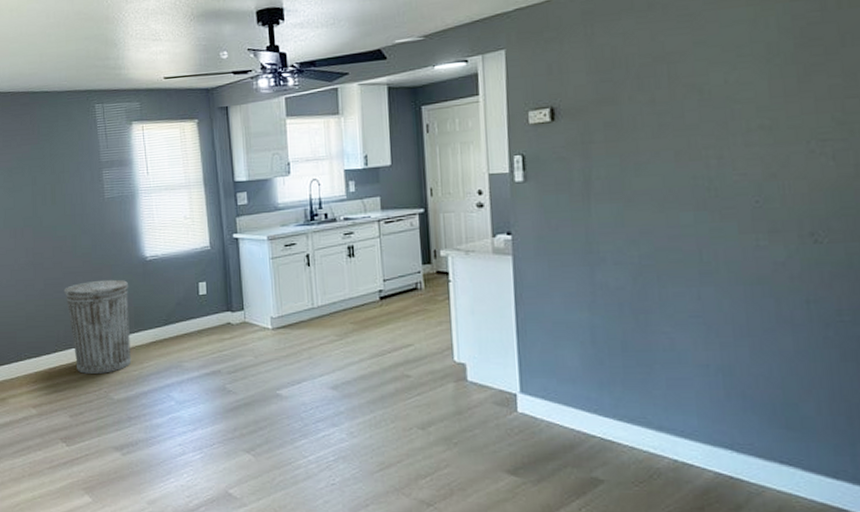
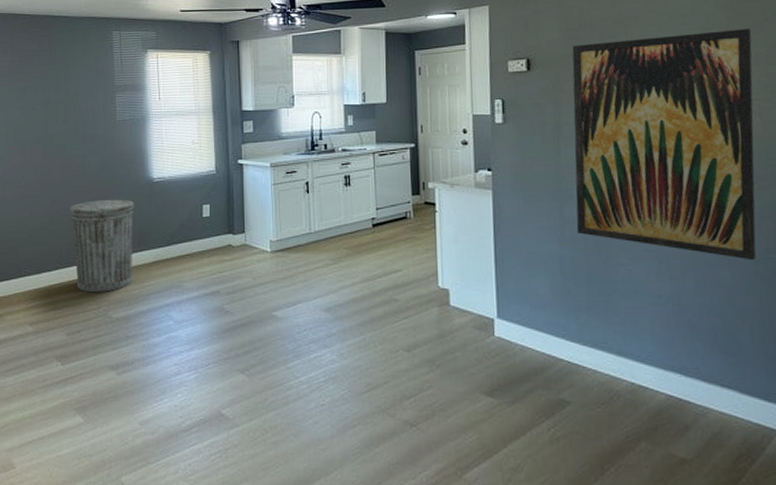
wall art: none [604,56,826,325] -> present [572,28,757,261]

